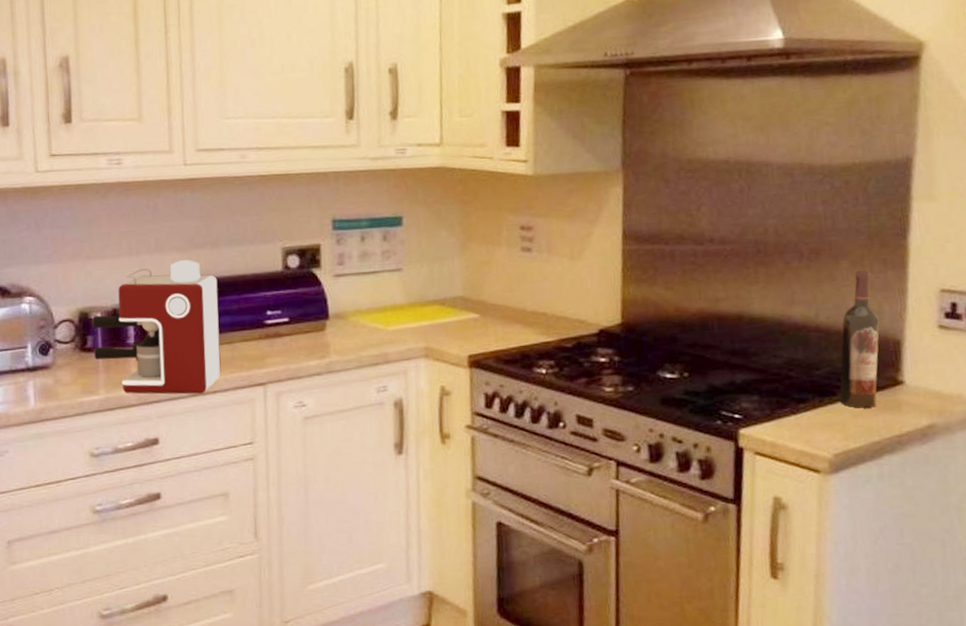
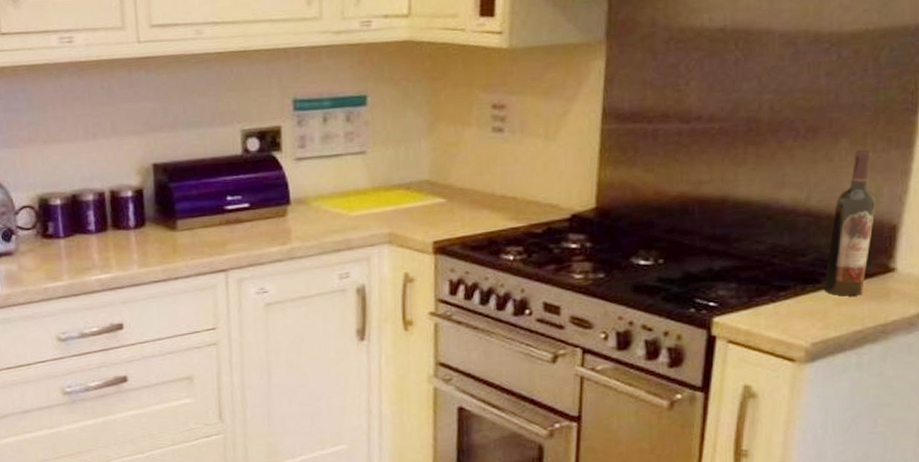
coffee maker: present [92,260,222,395] -> none [52,143,183,281]

